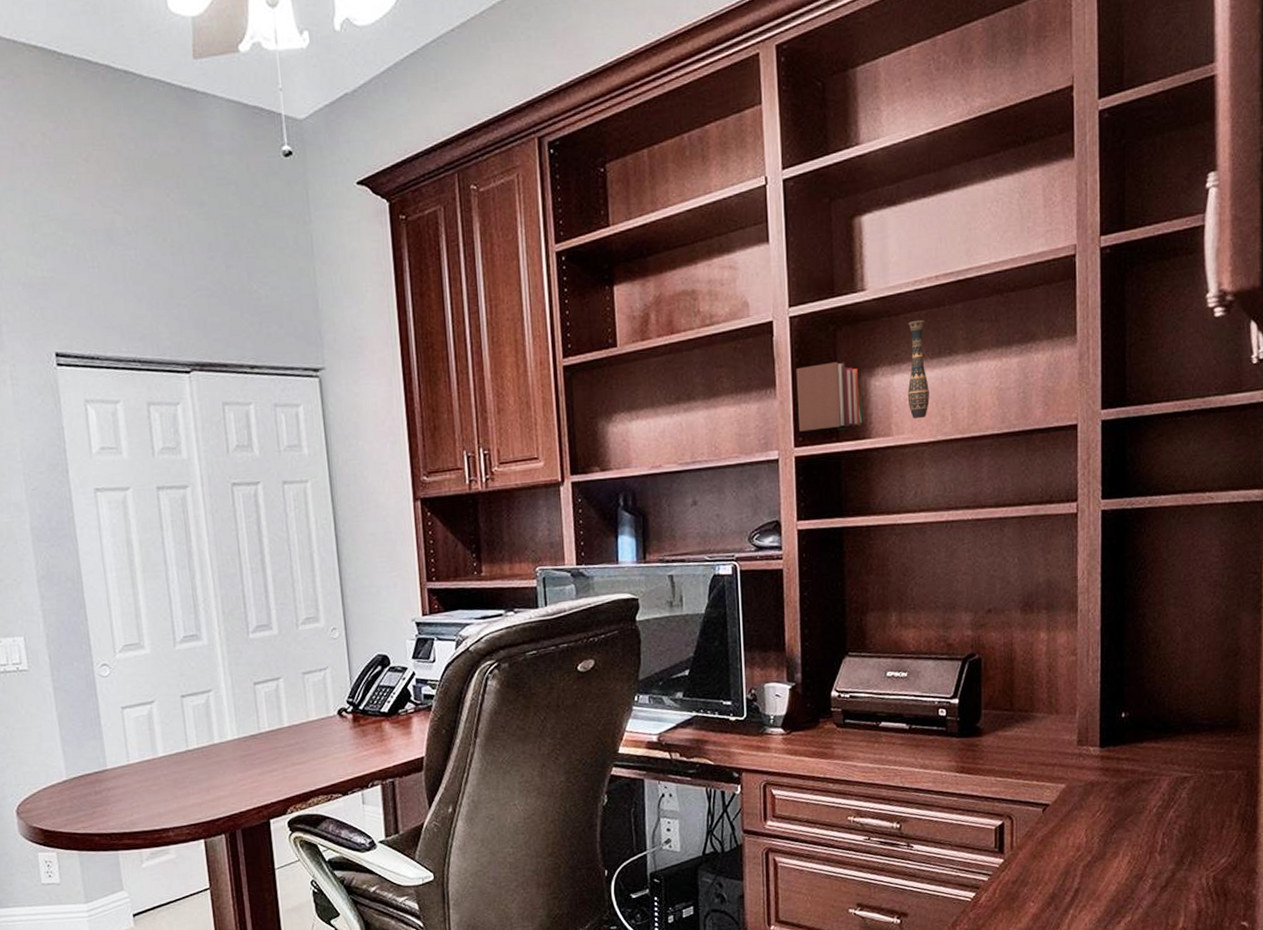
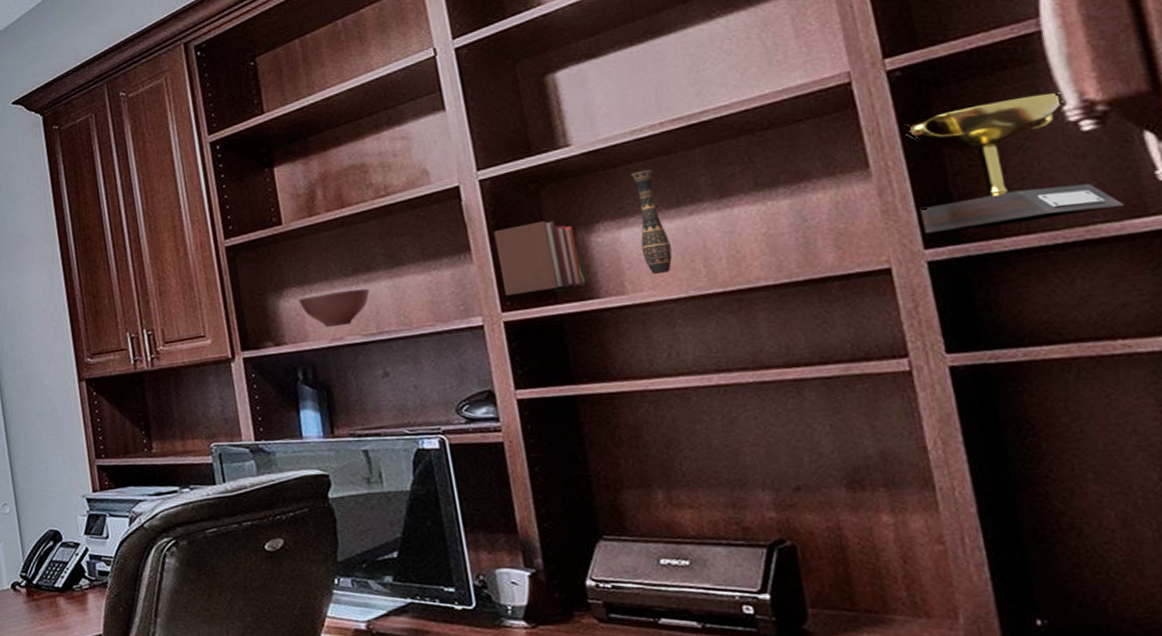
bowl: none [626,418,688,455] -> present [299,288,370,328]
award: none [1104,281,1229,397] -> present [904,92,1125,234]

